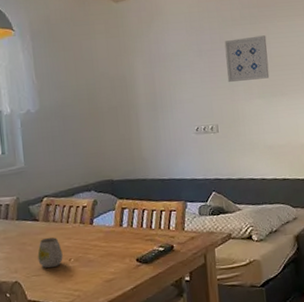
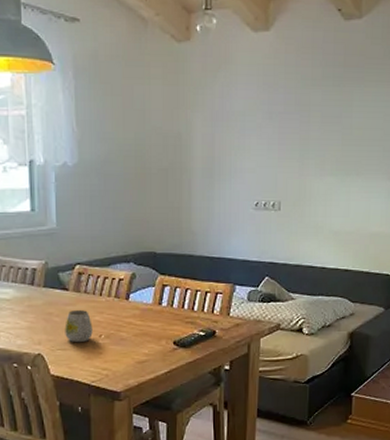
wall art: present [224,35,270,83] -> none [298,101,349,154]

